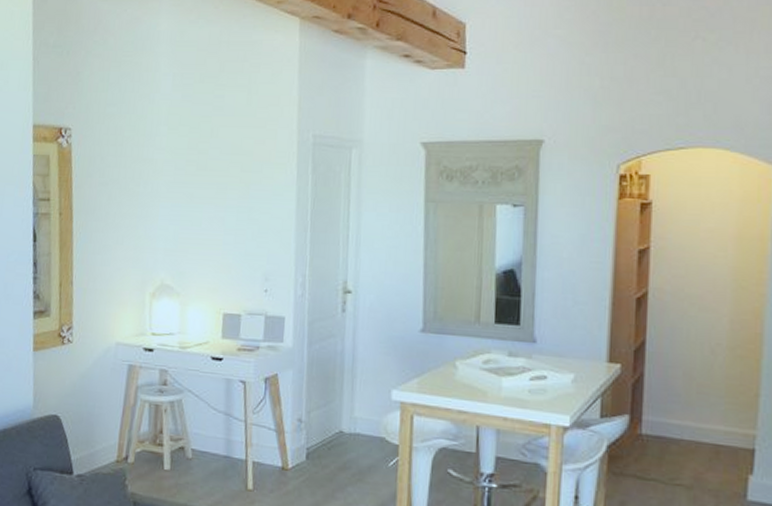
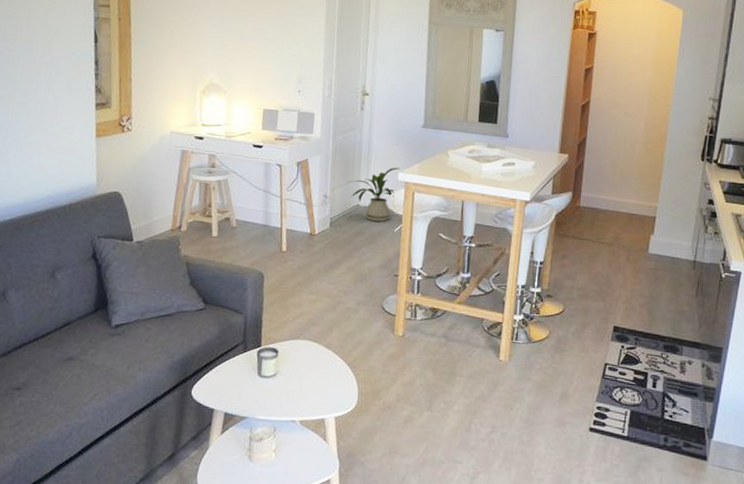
house plant: none [328,383,394,453] -> present [348,167,400,222]

